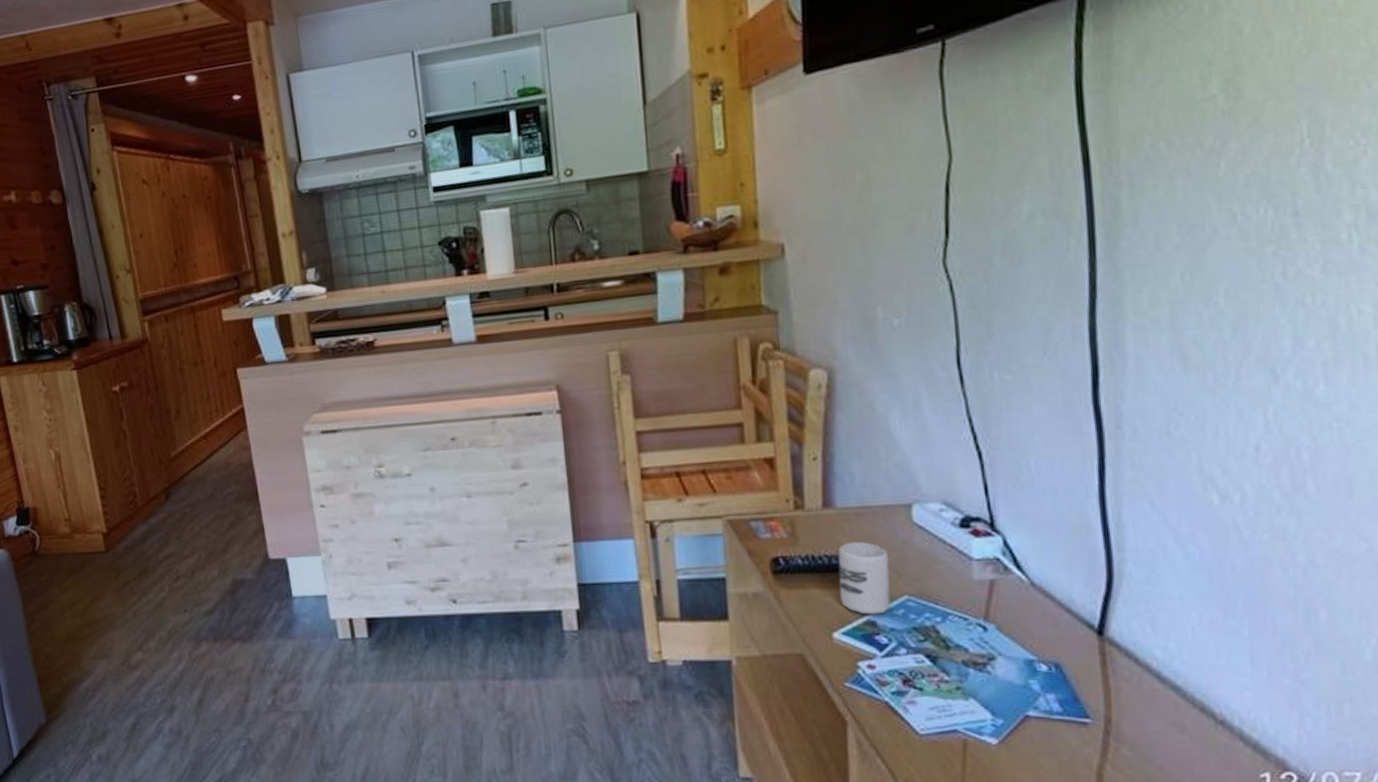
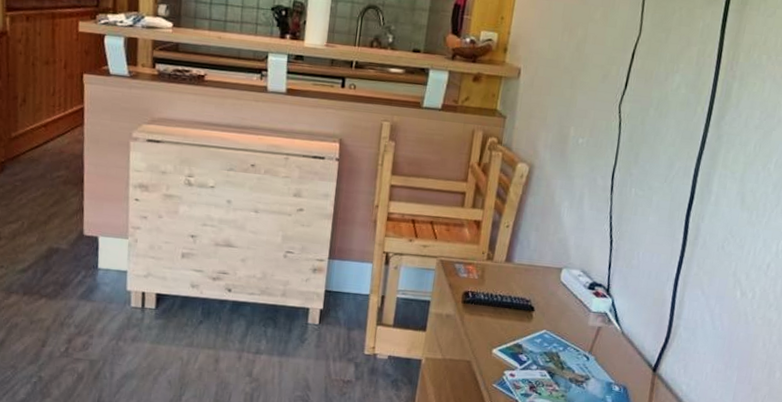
cup: present [838,542,891,615] -> none [503,288,540,341]

